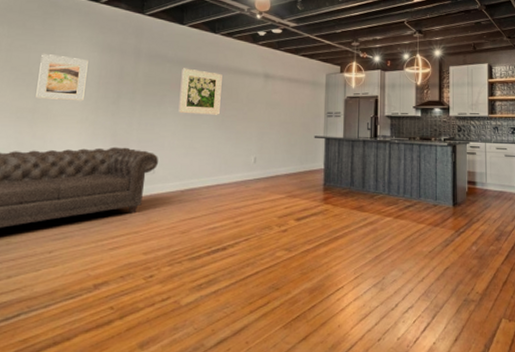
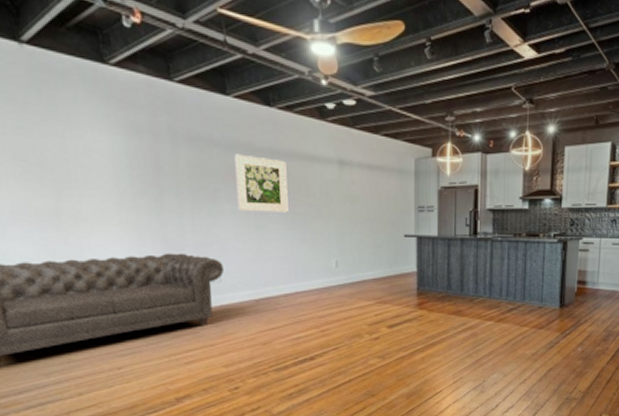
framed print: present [36,54,88,101] -> none [48,138,117,199]

